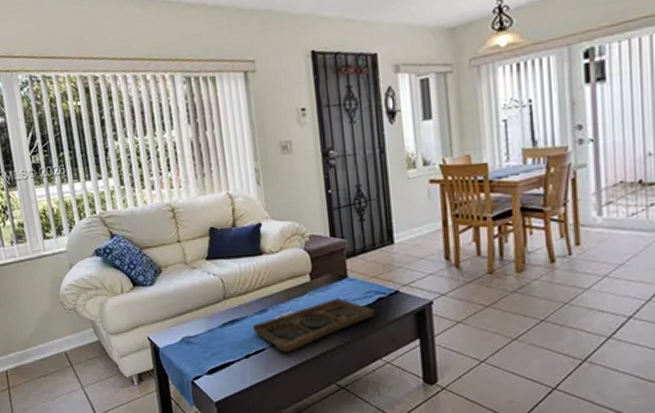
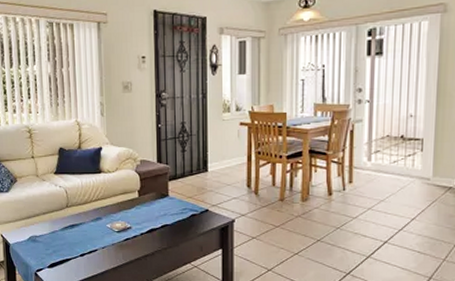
decorative tray: present [252,297,375,353] -> none [88,212,188,254]

